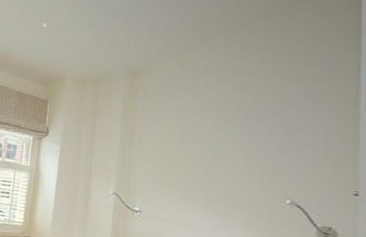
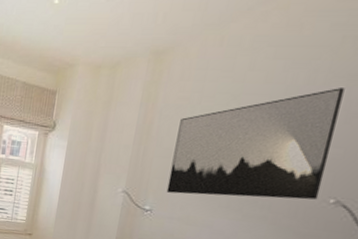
wall art: none [152,107,281,201] -> present [166,88,345,200]

